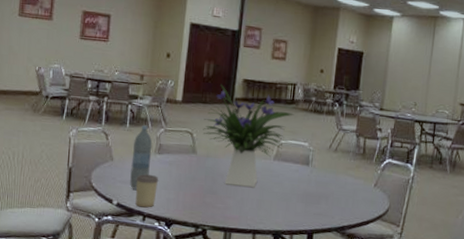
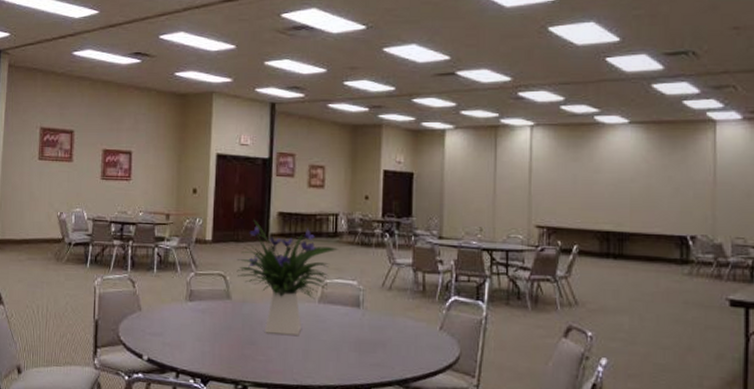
water bottle: present [130,124,153,189] -> none [160,269,183,342]
cup: present [135,174,159,208] -> none [167,325,192,363]

